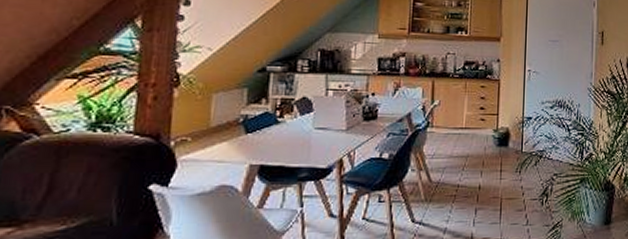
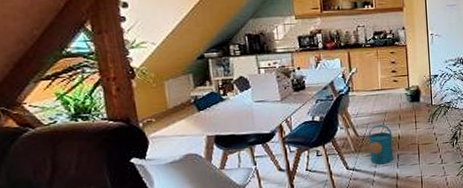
watering can: none [442,170,472,220] -> present [368,124,394,165]

